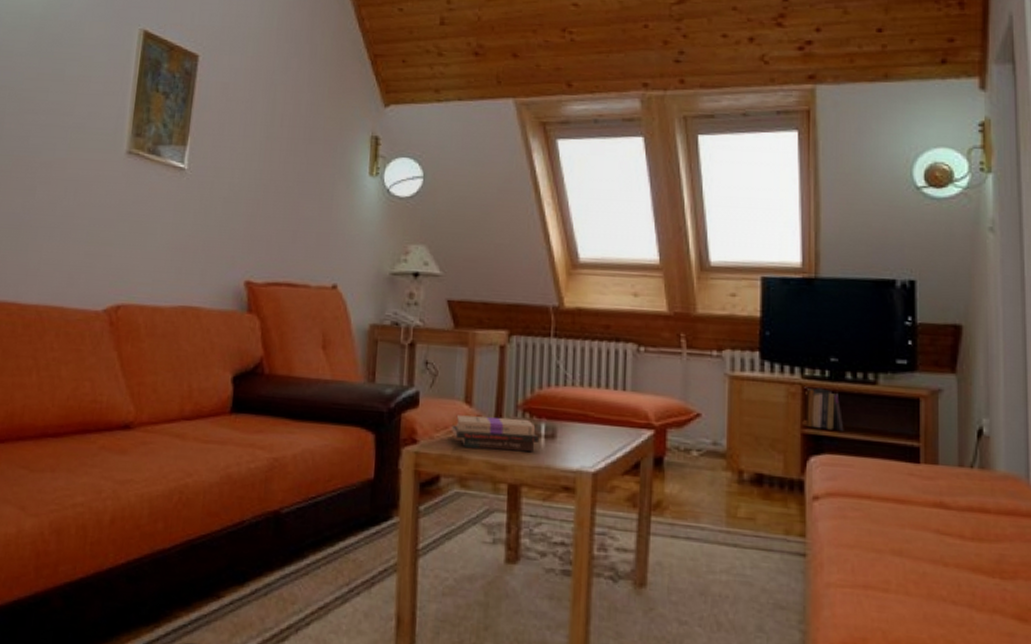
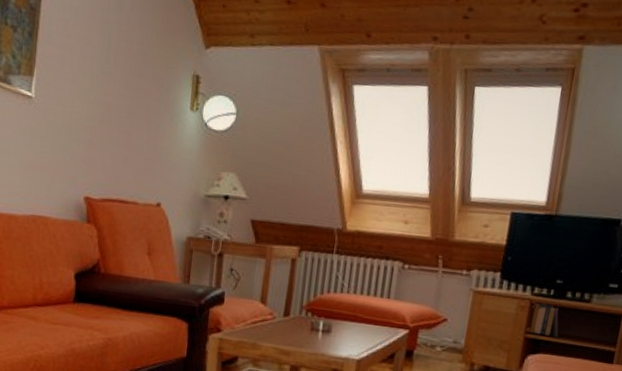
books: present [451,415,539,452] -> none [248,311,317,342]

